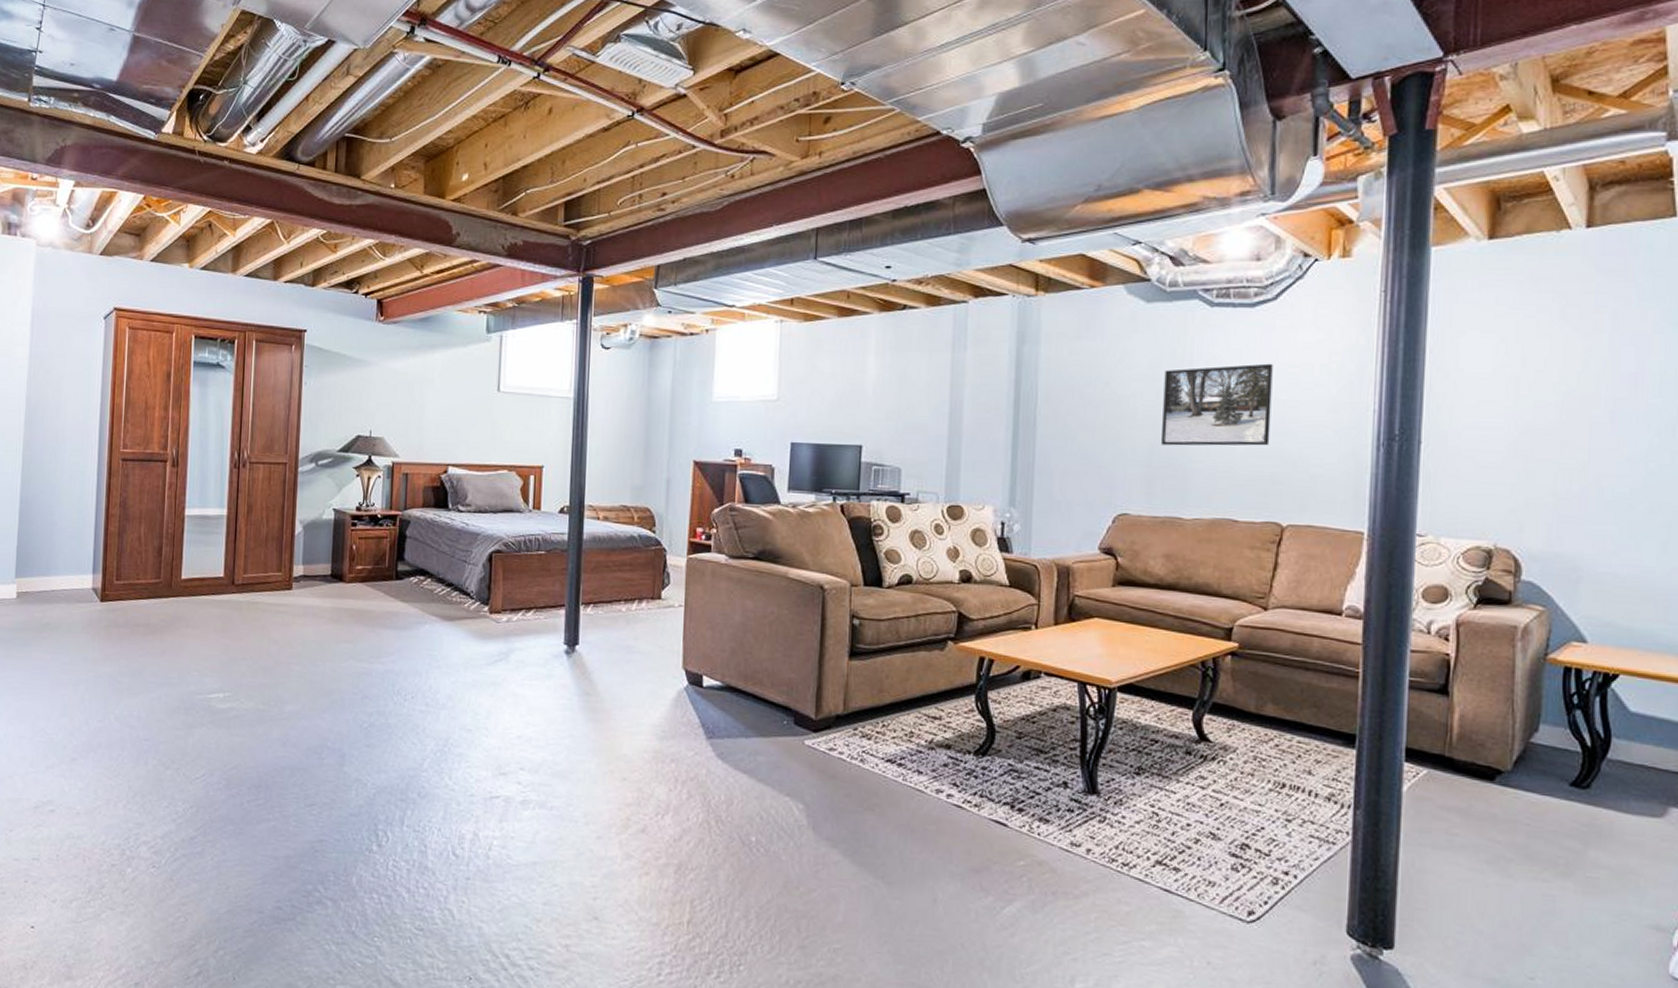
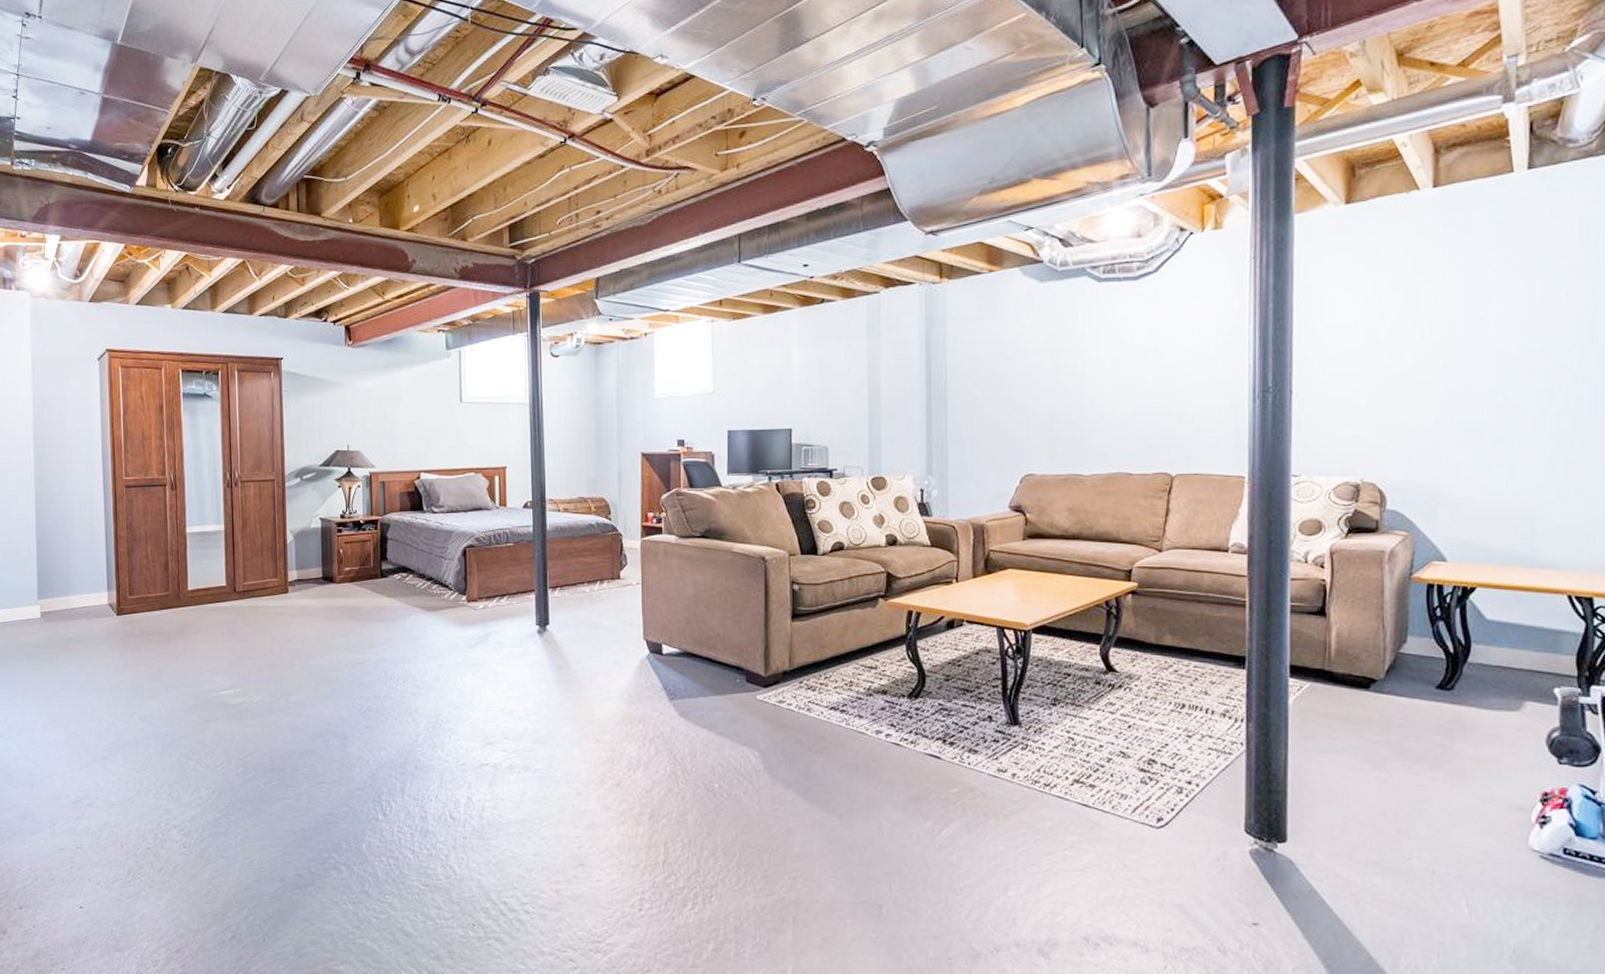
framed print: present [1160,363,1273,446] -> none [1059,330,1157,410]

